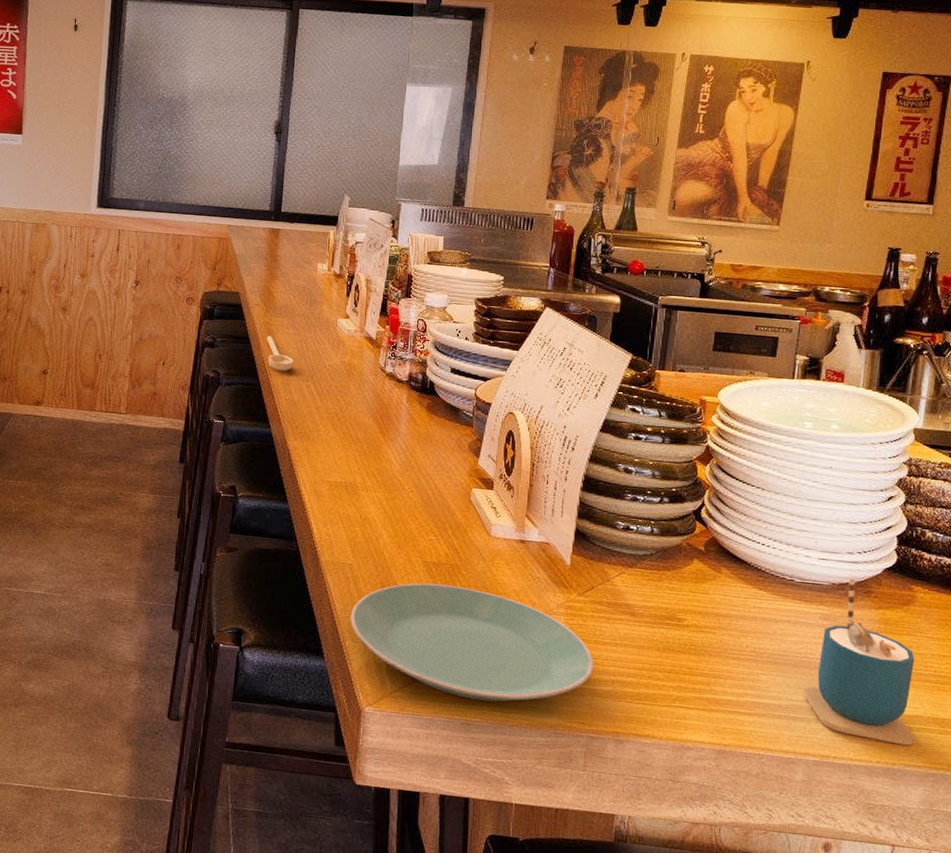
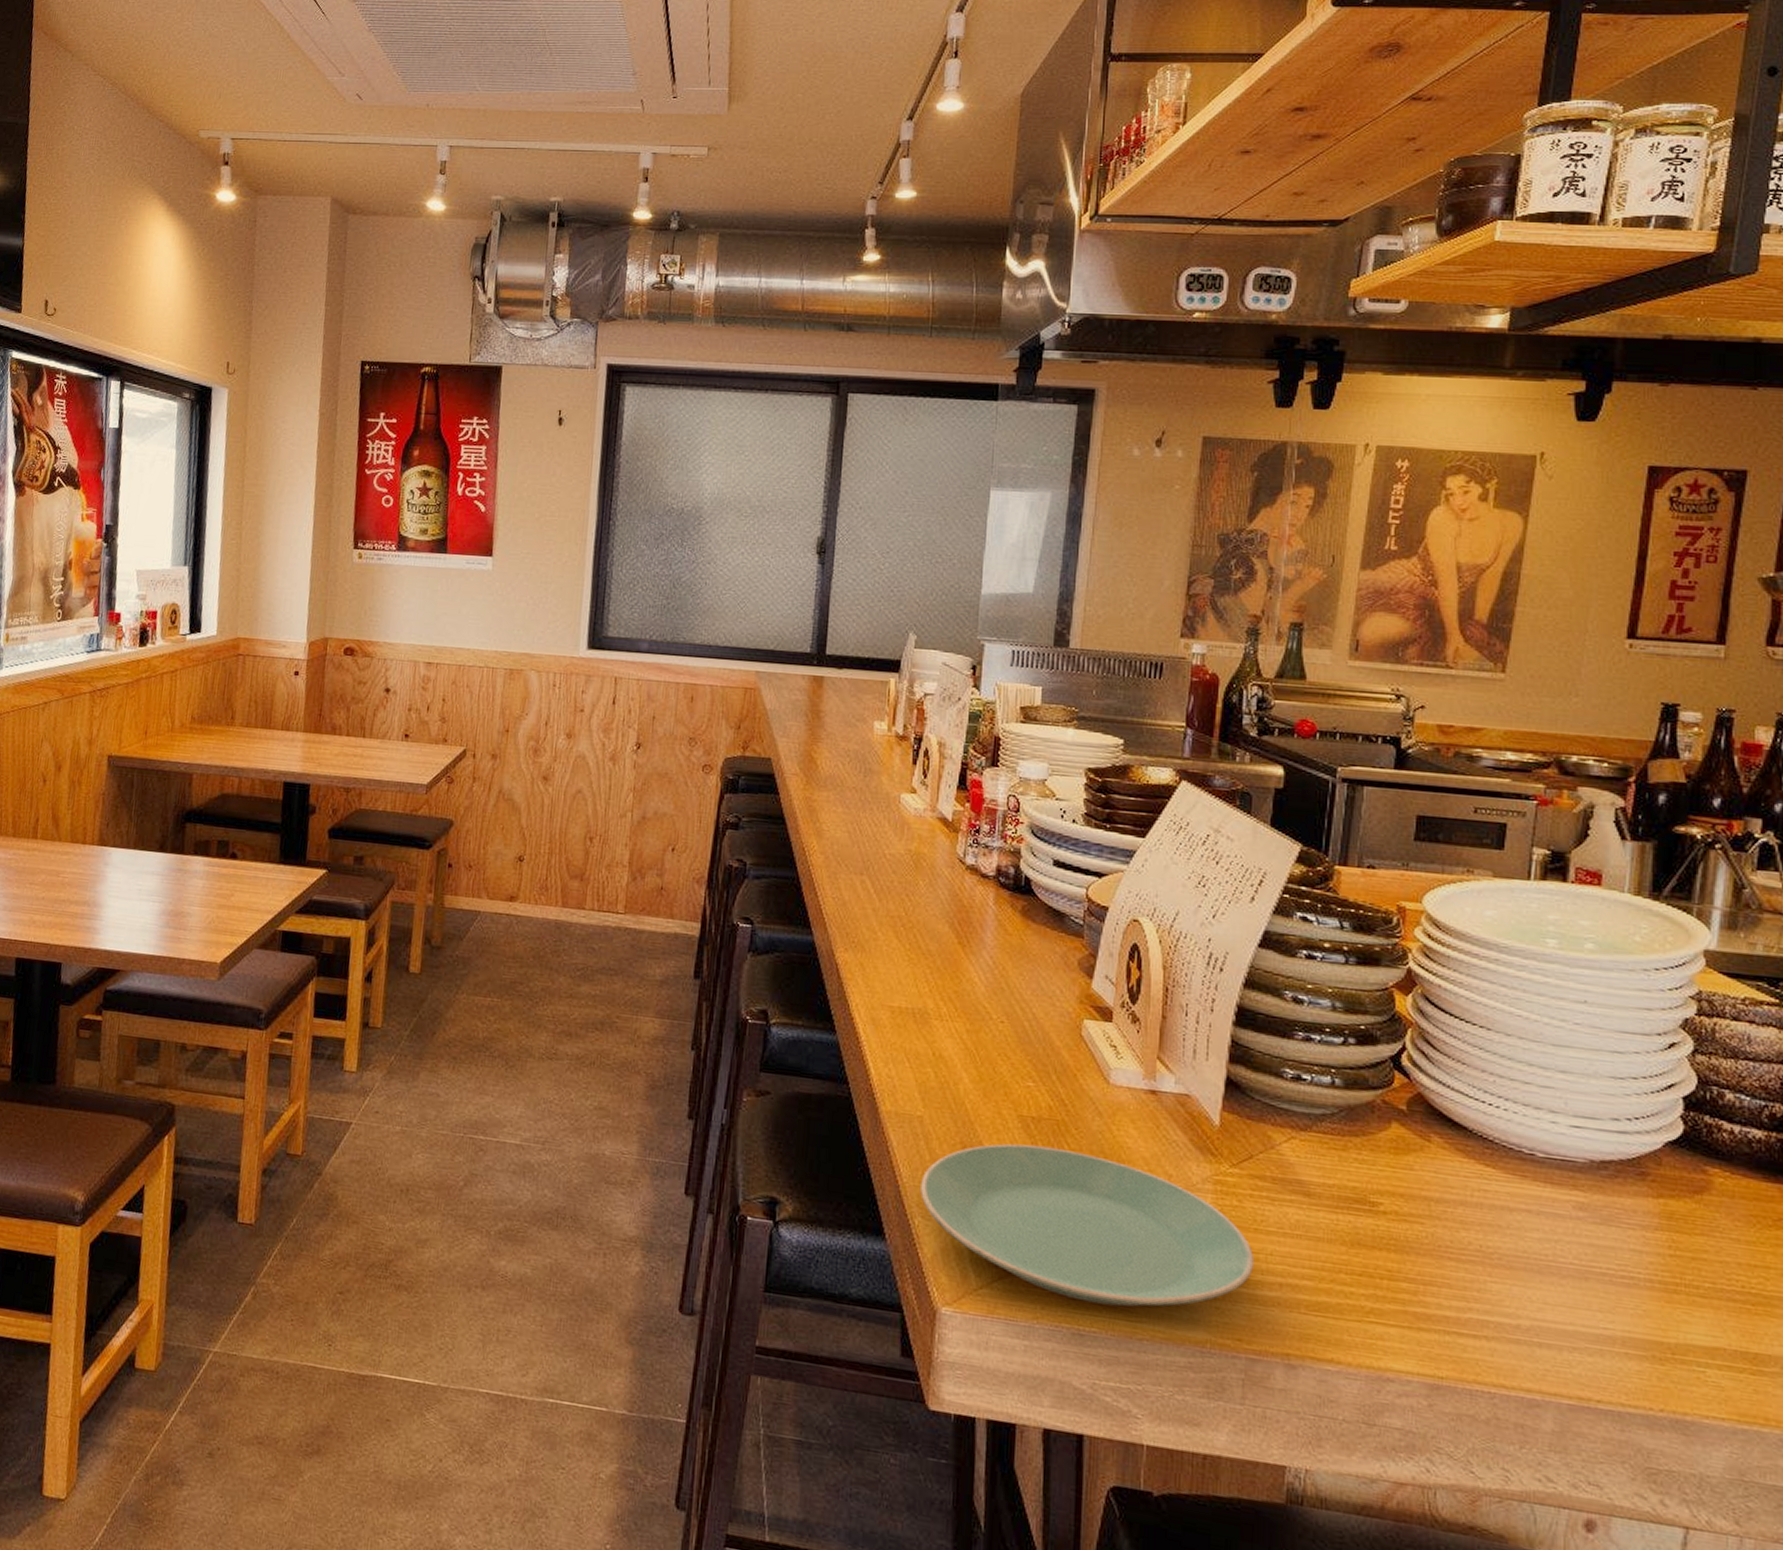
spoon: present [266,335,293,371] -> none [807,814,843,861]
cup: present [804,578,915,746] -> none [1552,1154,1714,1390]

